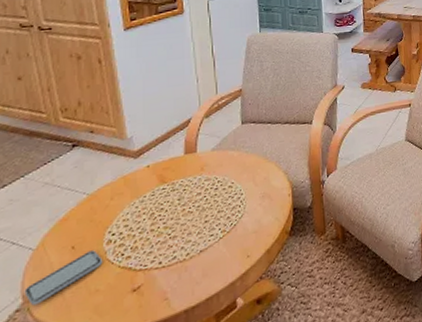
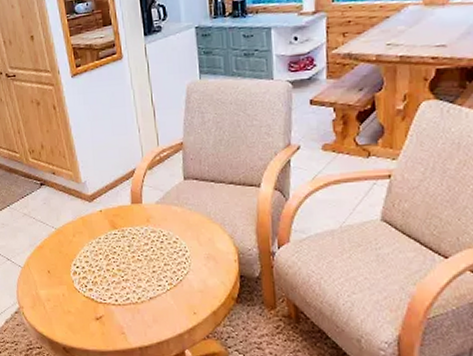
smartphone: present [24,250,103,306] -> none [19,277,72,312]

